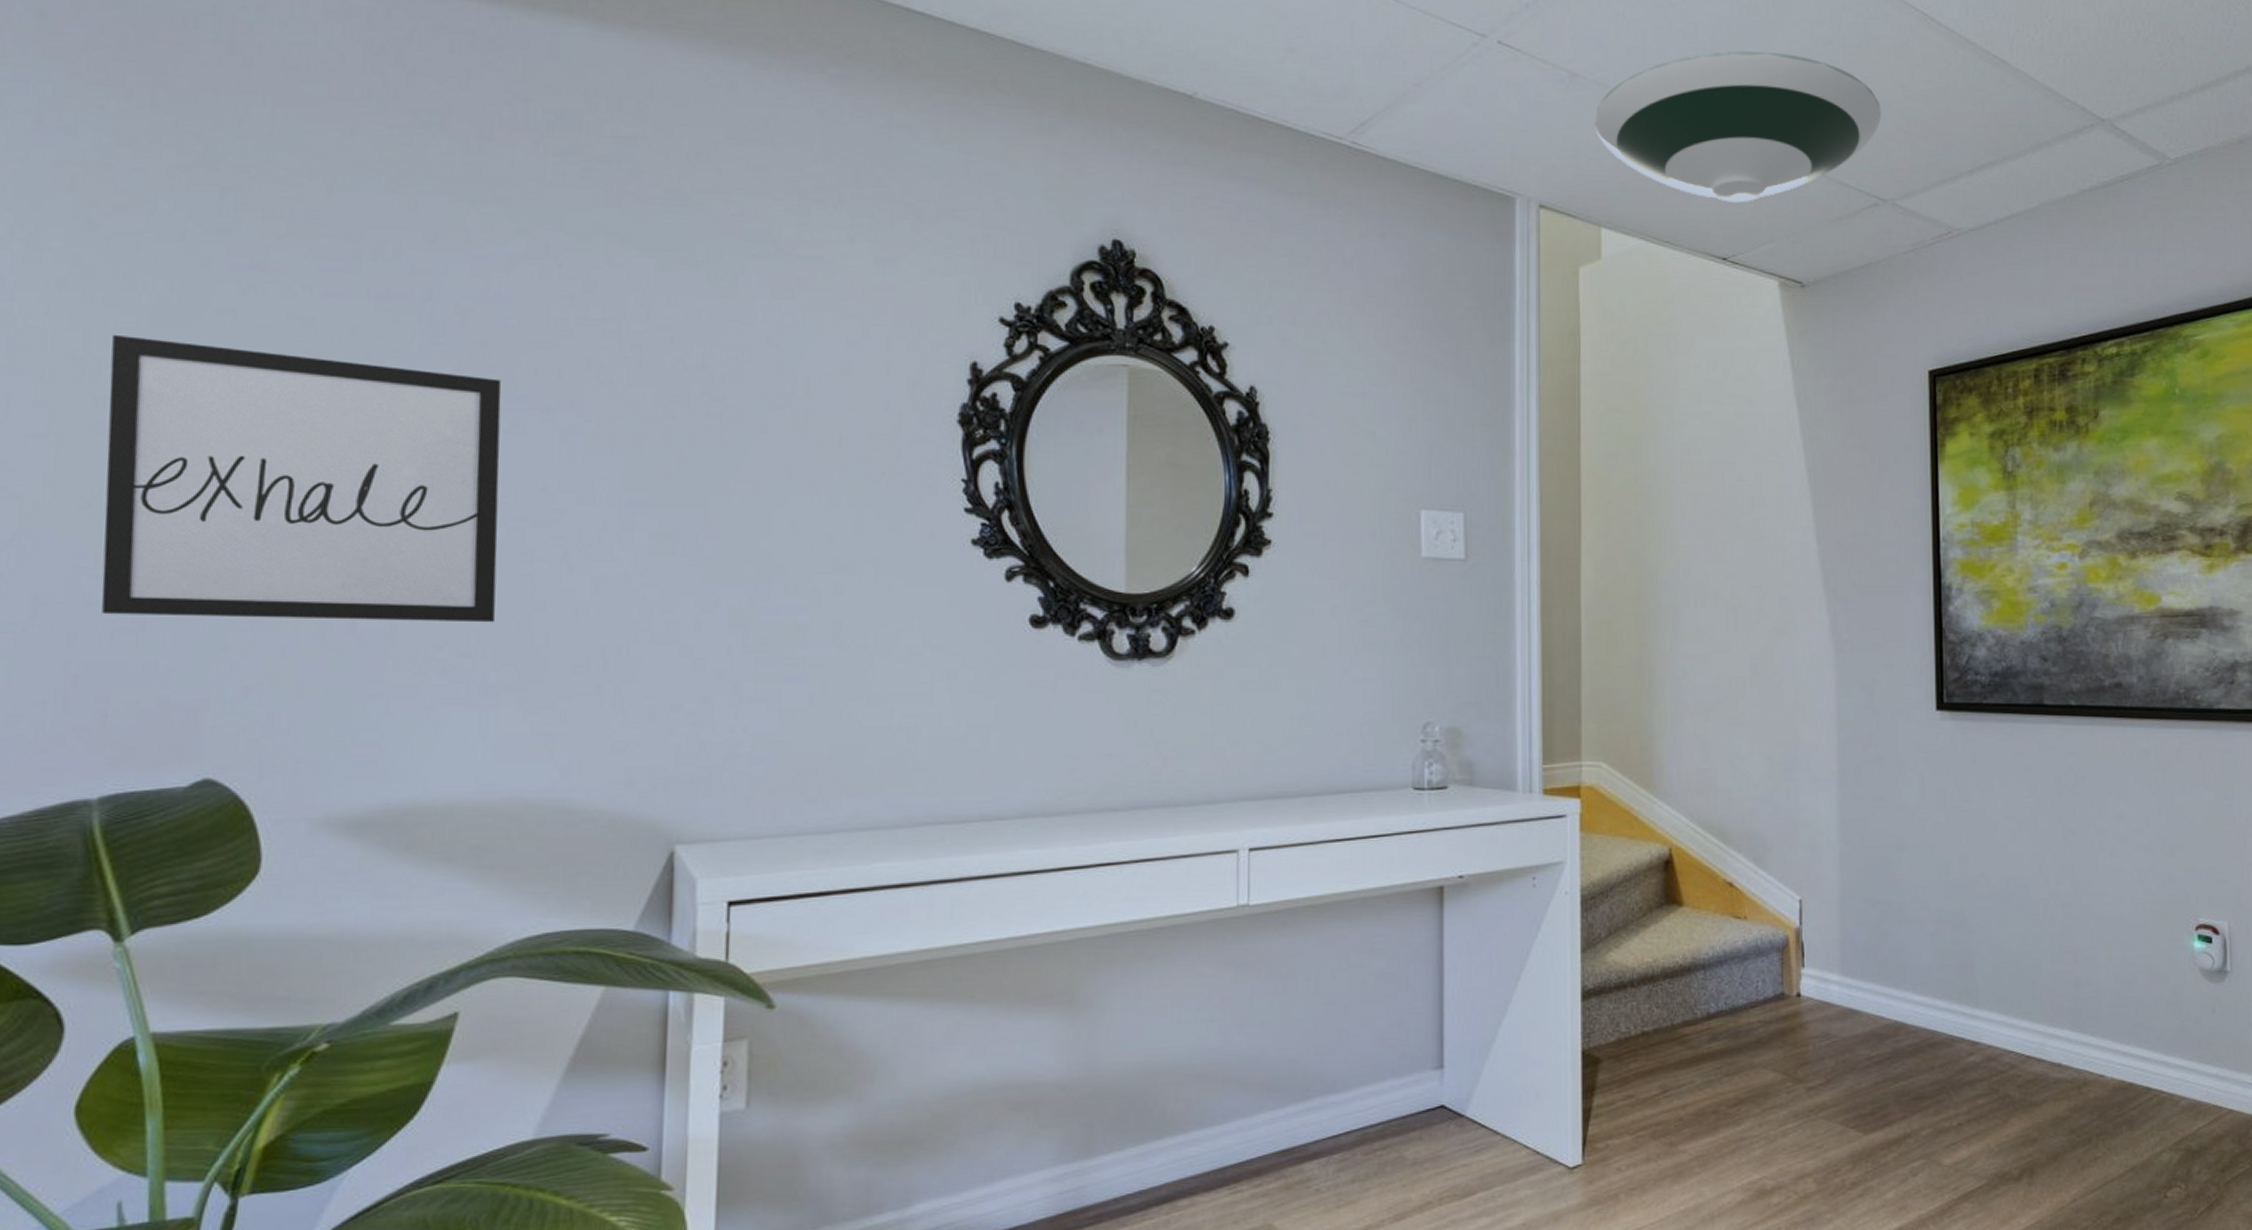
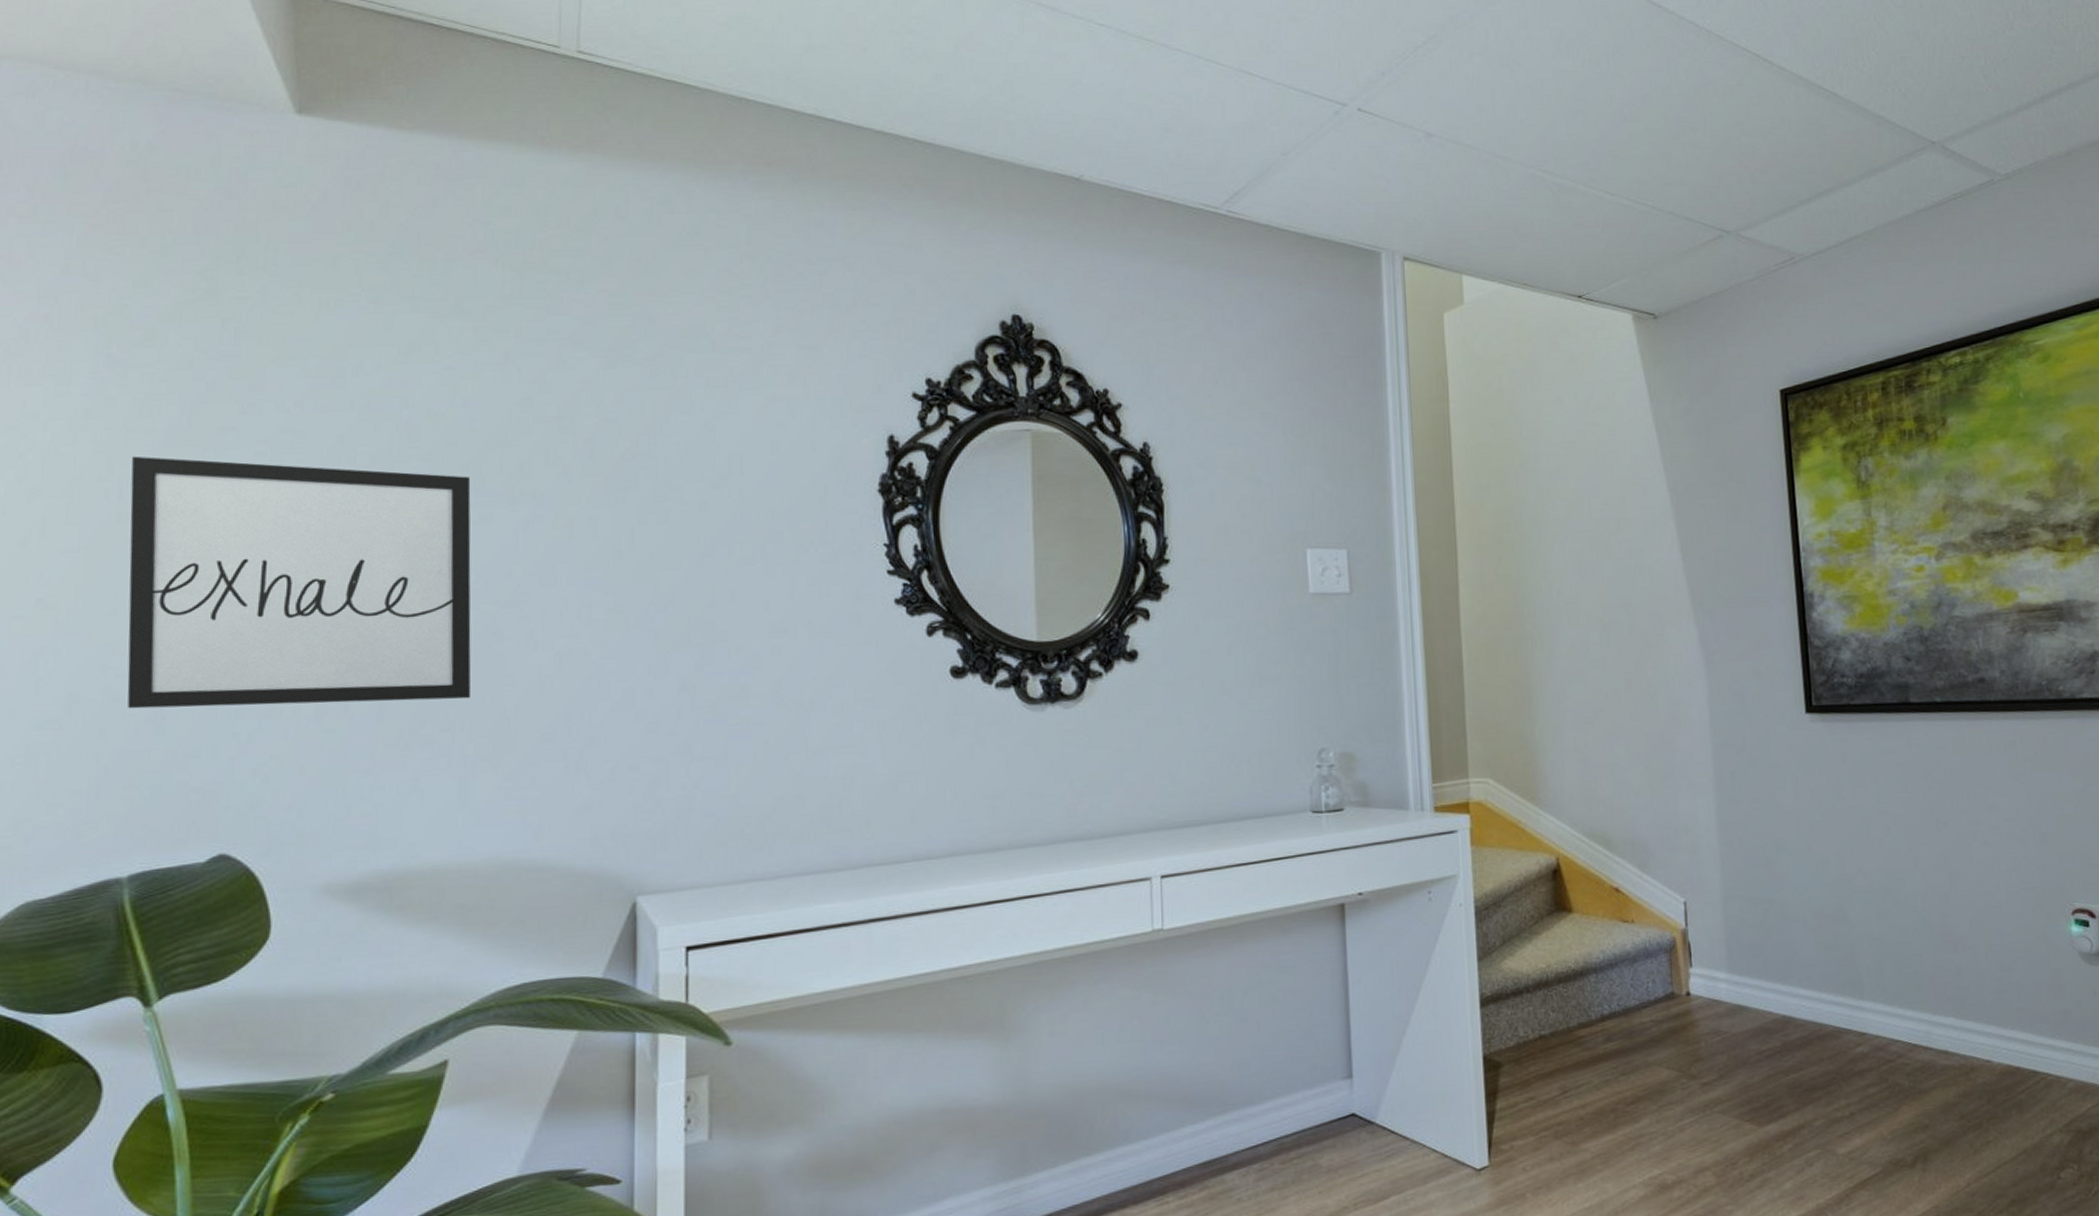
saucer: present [1595,51,1881,203] -> none [1451,101,1721,244]

